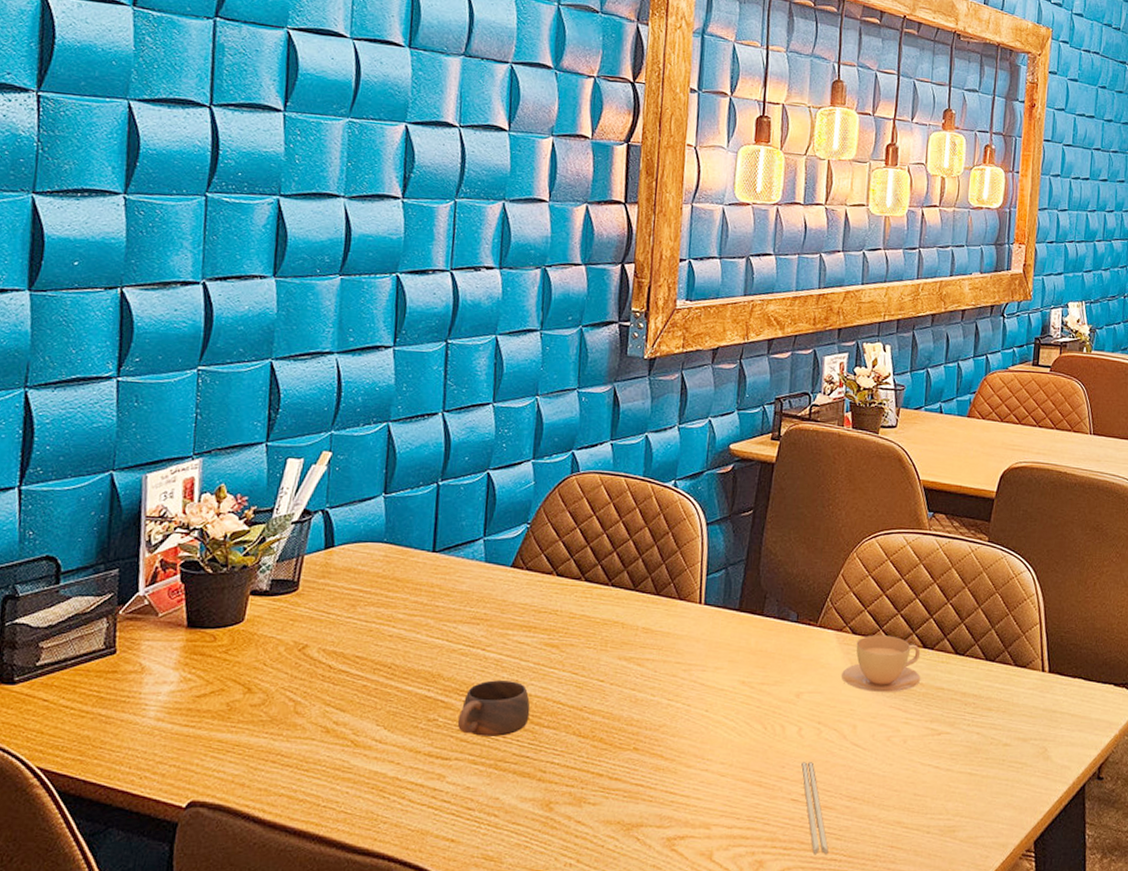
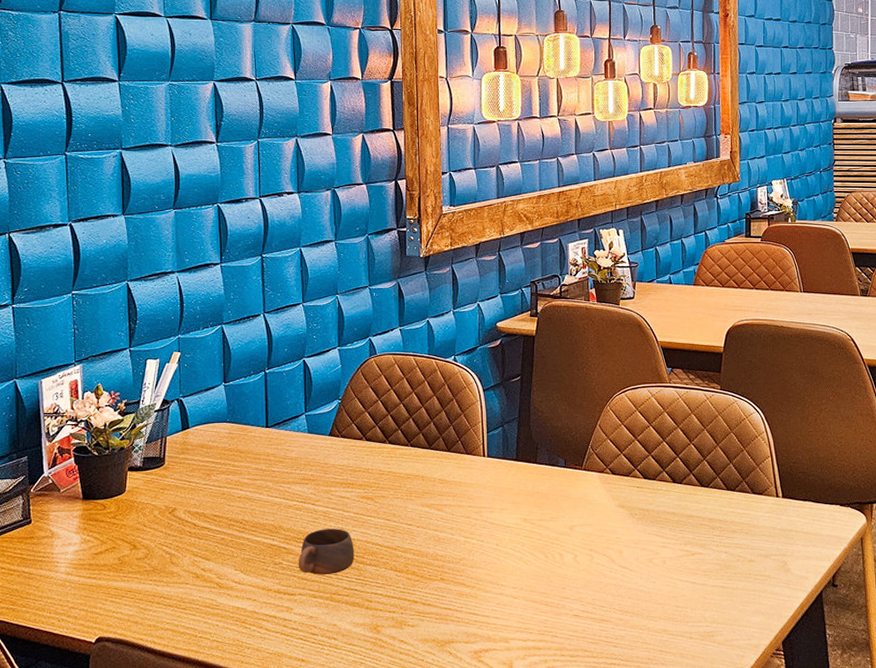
chopsticks: present [801,762,829,855] -> none [579,583,608,661]
teacup: present [840,635,921,693] -> none [605,474,673,523]

